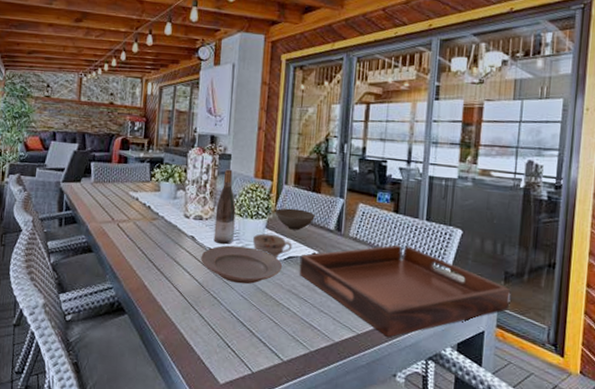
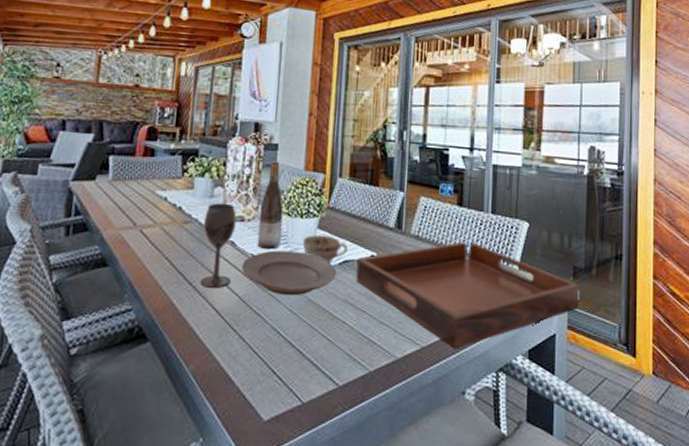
wine glass: none [166,203,197,275] -> present [200,203,237,288]
bowl: present [276,208,315,231] -> none [329,204,373,230]

